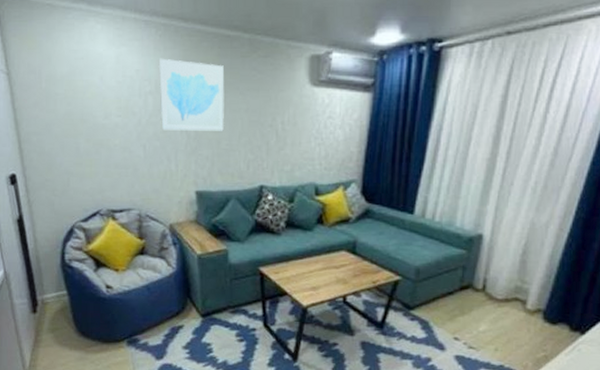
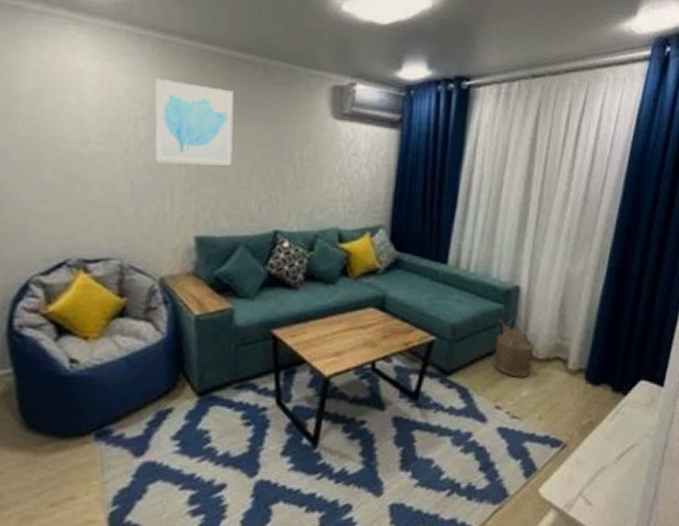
watering can: none [453,260,498,316] -> present [493,315,539,379]

